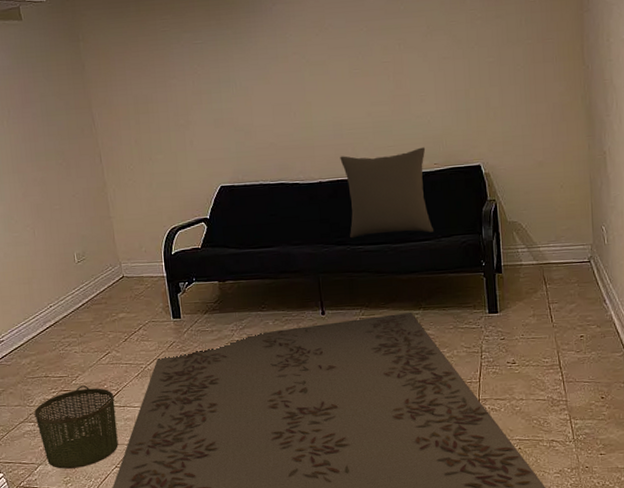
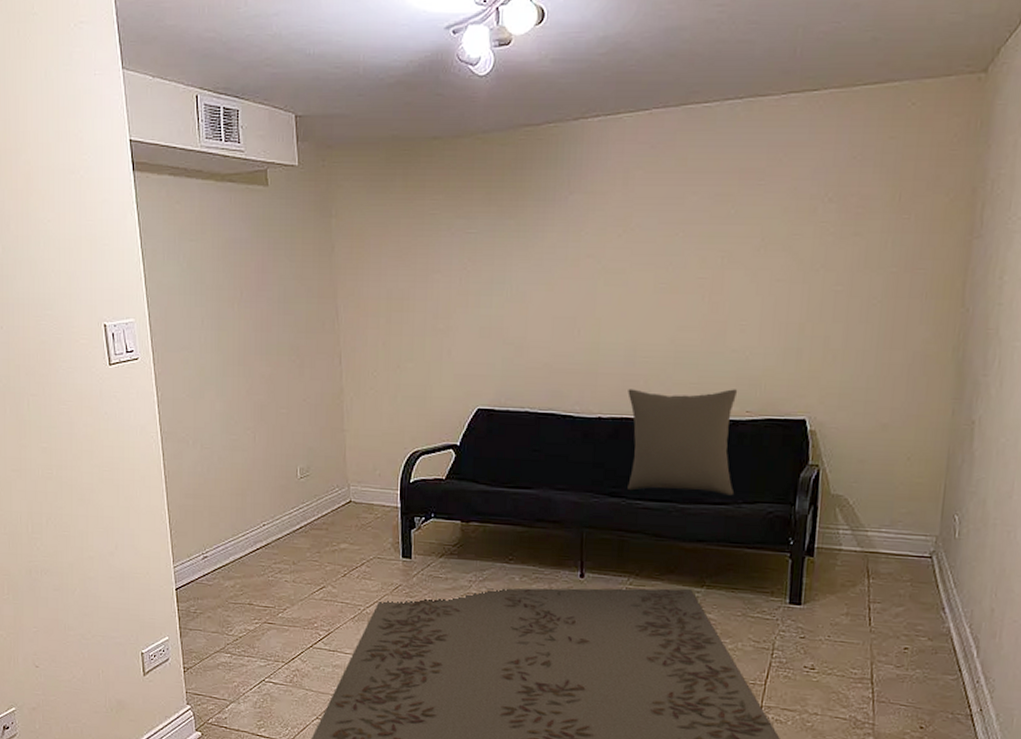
basket: present [34,385,118,469] -> none [232,620,324,713]

